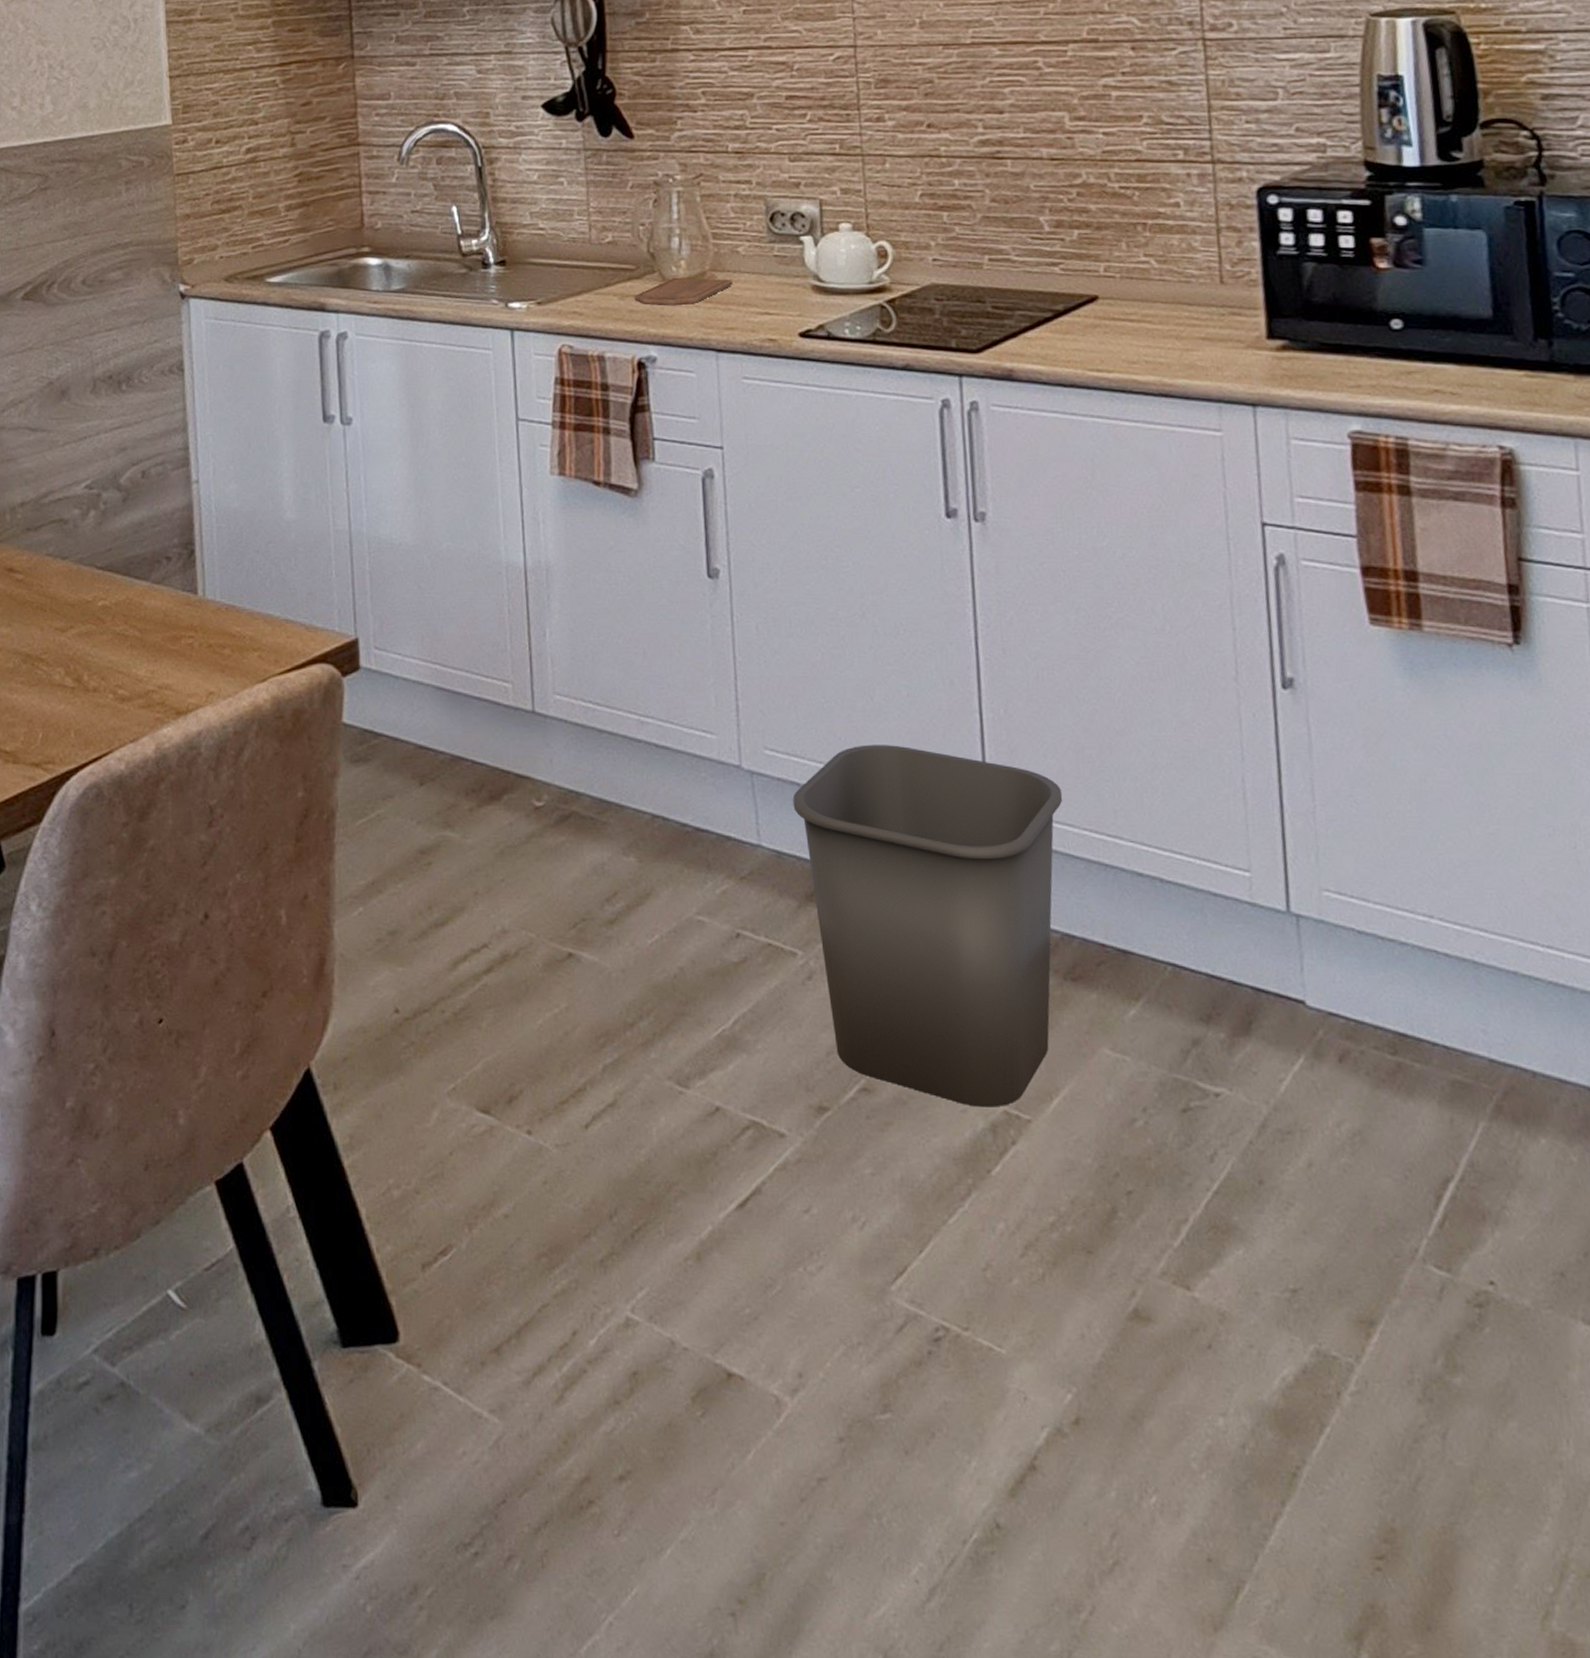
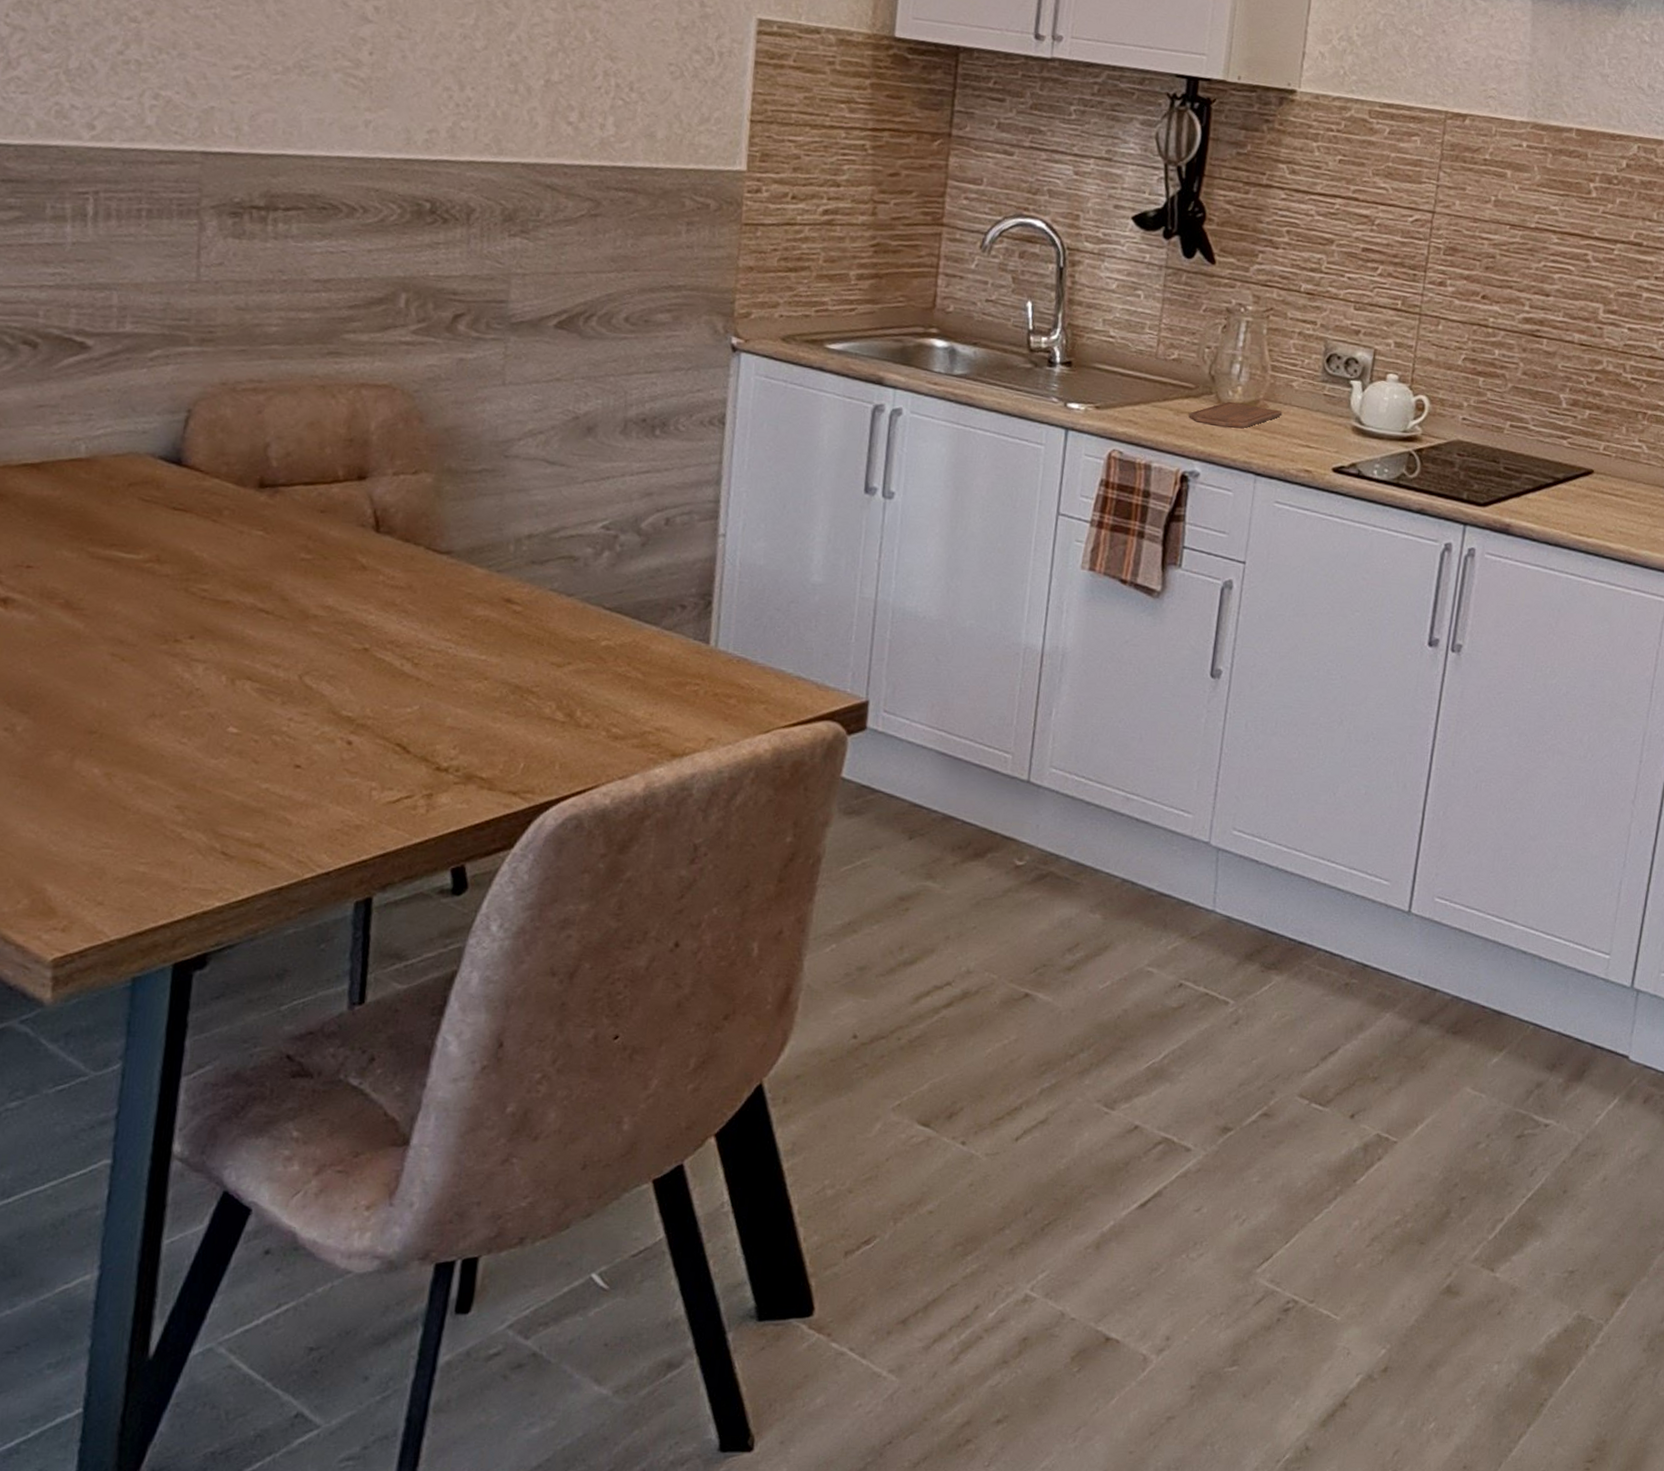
waste bin: present [793,745,1063,1107] -> none [1248,832,1477,1131]

